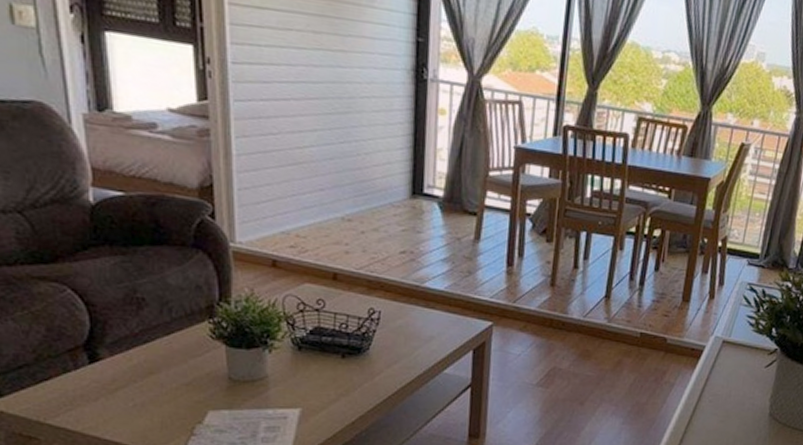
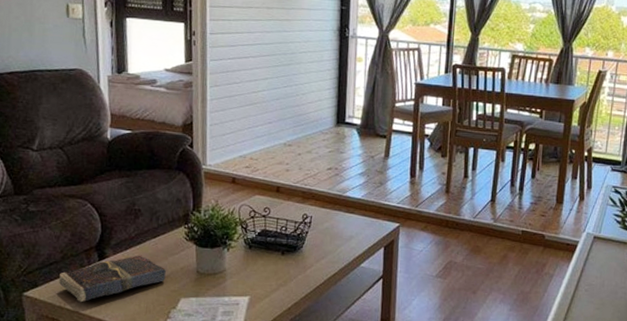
book: none [34,356,186,417] -> present [59,255,166,303]

